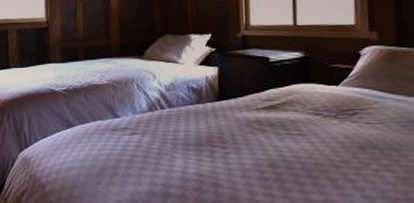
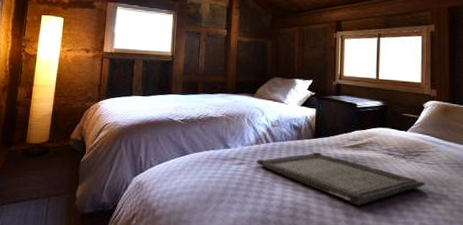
serving tray: none [151,117,367,176] -> present [257,152,425,206]

